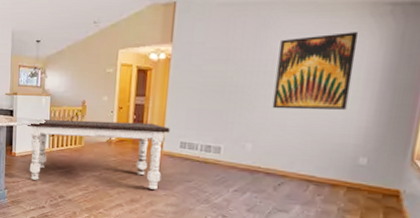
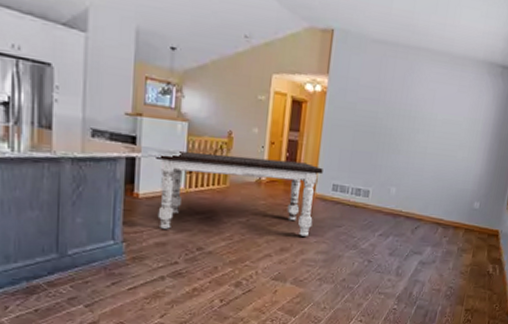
wall art: present [272,32,359,110] -> none [414,86,479,158]

